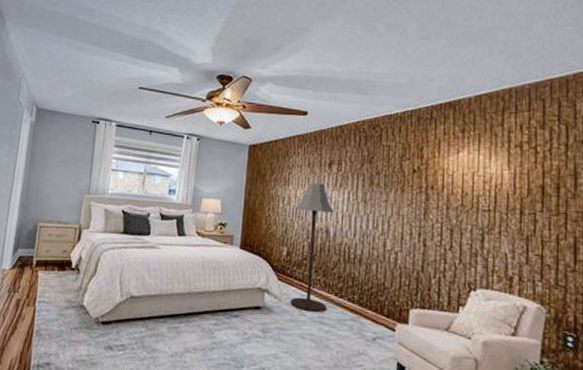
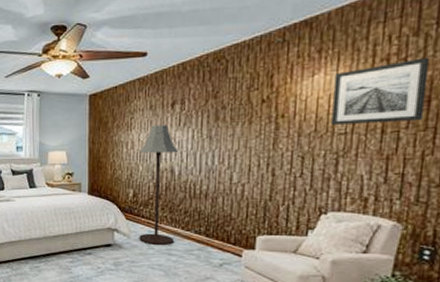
wall art: none [475,148,556,206] -> present [330,57,430,126]

